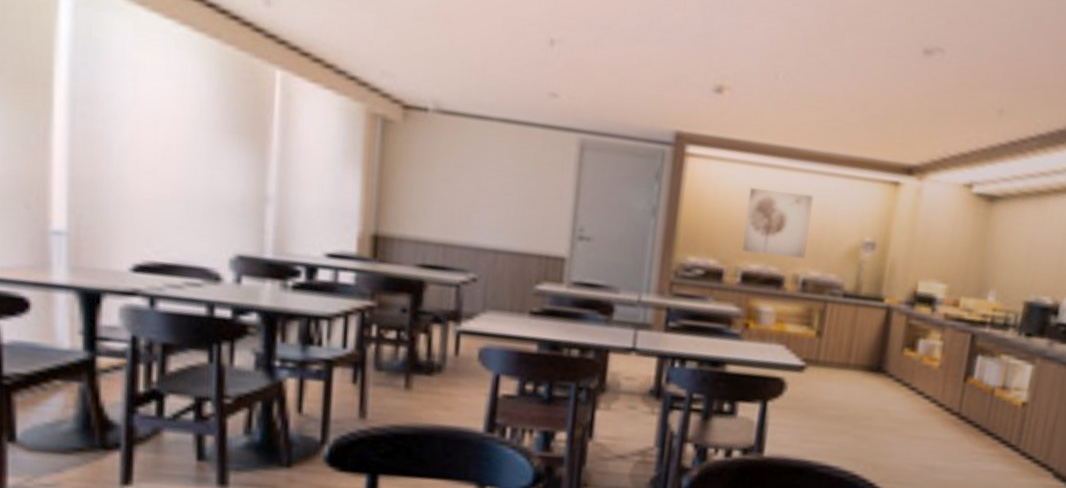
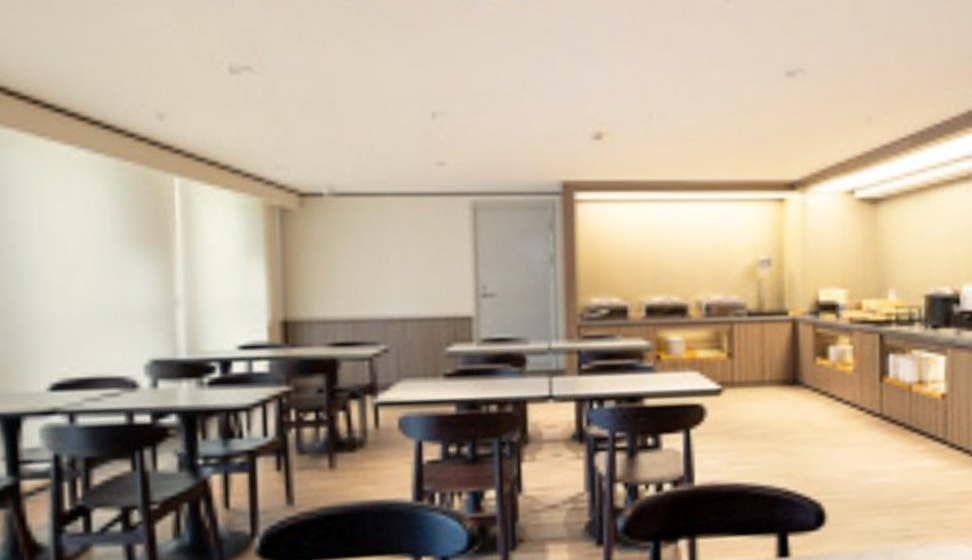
wall art: present [742,188,813,259] -> none [642,222,704,287]

